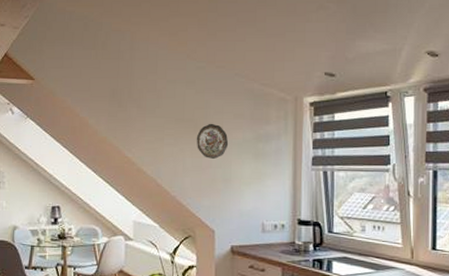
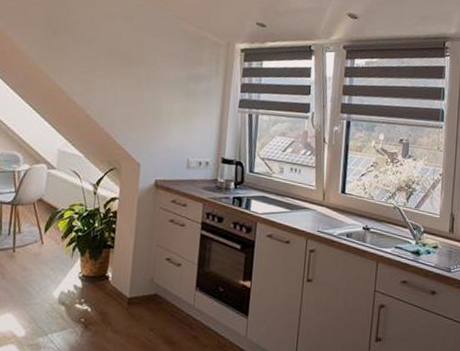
decorative plate: present [196,123,229,159] -> none [129,59,161,94]

